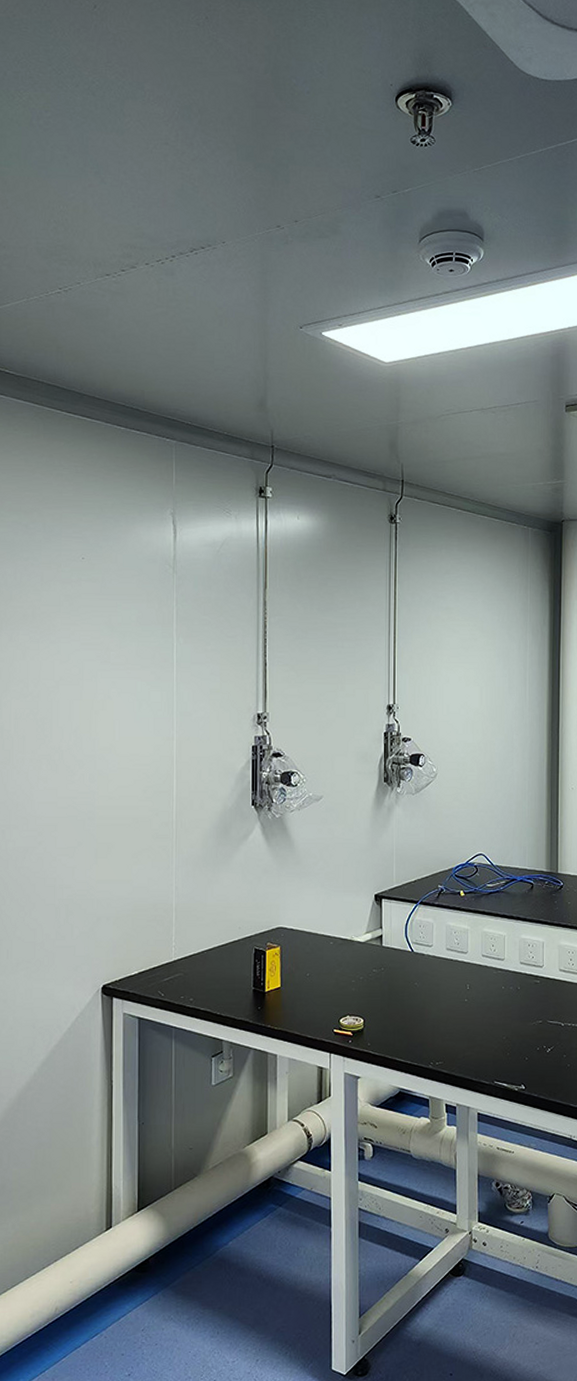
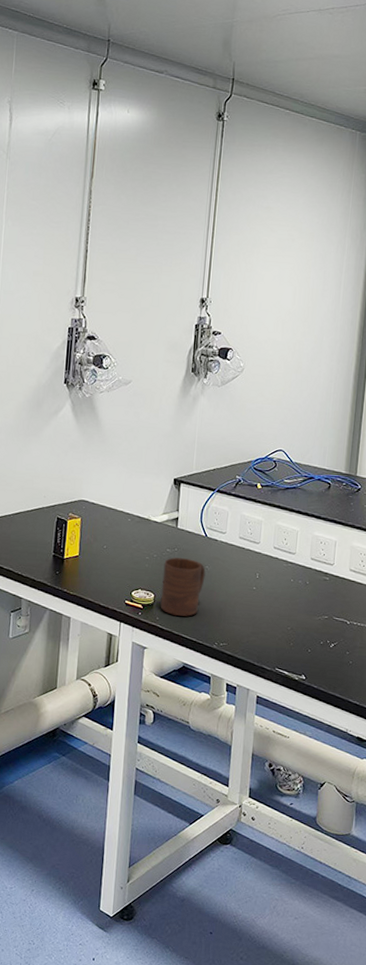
cup: none [371,977,415,1039] -> present [160,557,206,617]

